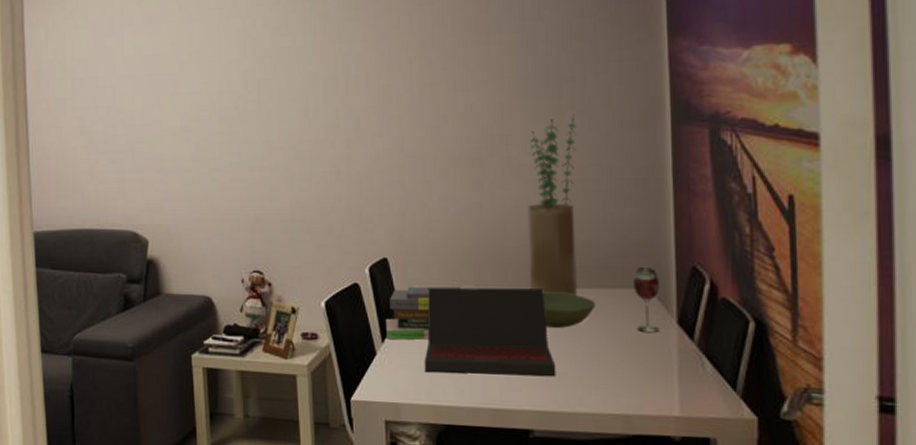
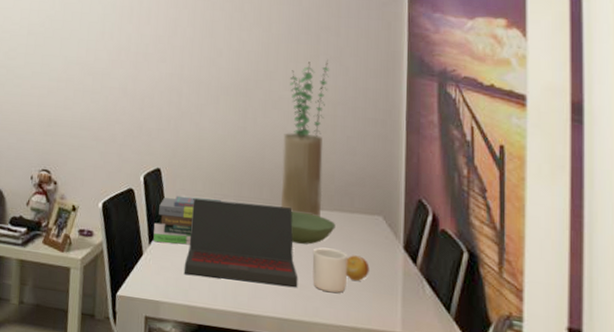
mug: none [570,330,613,379] -> present [312,248,349,293]
fruit: none [610,335,639,364] -> present [345,255,370,282]
wineglass: present [632,267,661,332] -> none [367,196,391,255]

